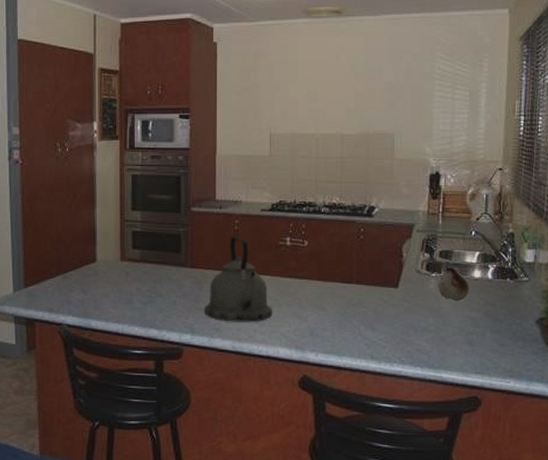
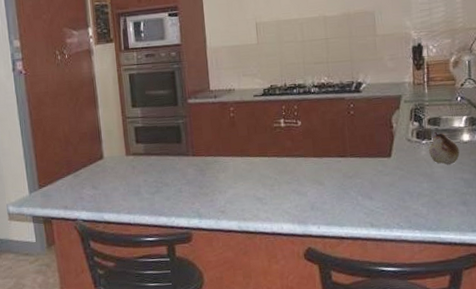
kettle: present [204,237,272,322] -> none [208,123,274,204]

